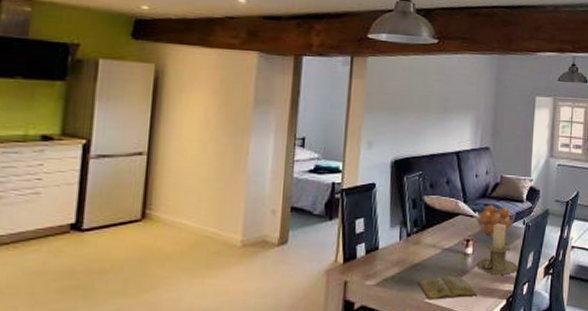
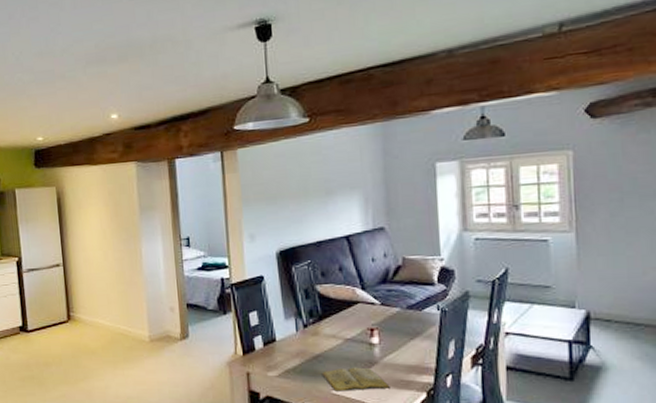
fruit basket: present [475,205,516,238] -> none [376,290,427,327]
candle holder: present [477,224,519,275] -> none [386,310,438,366]

